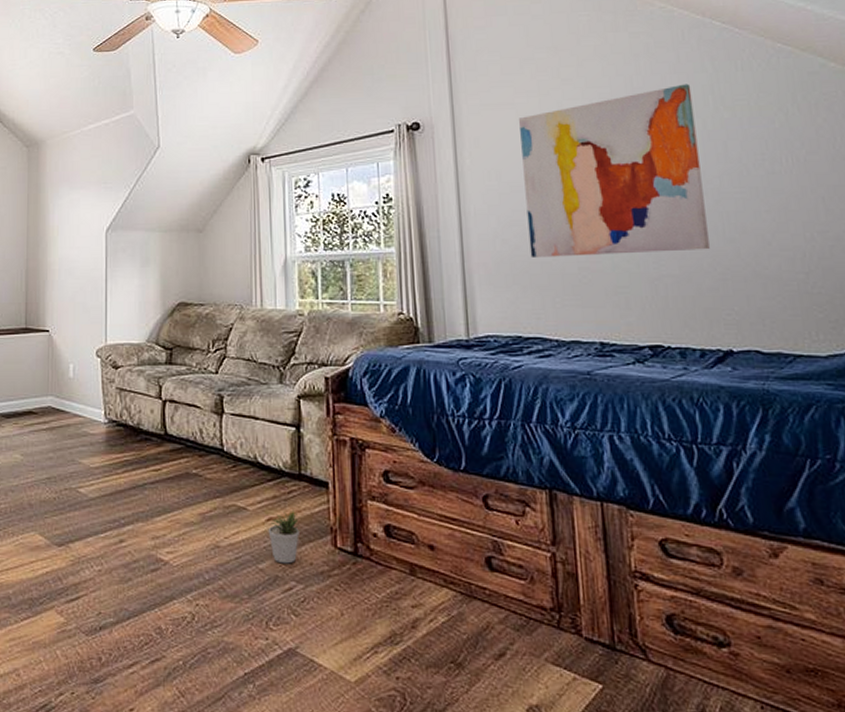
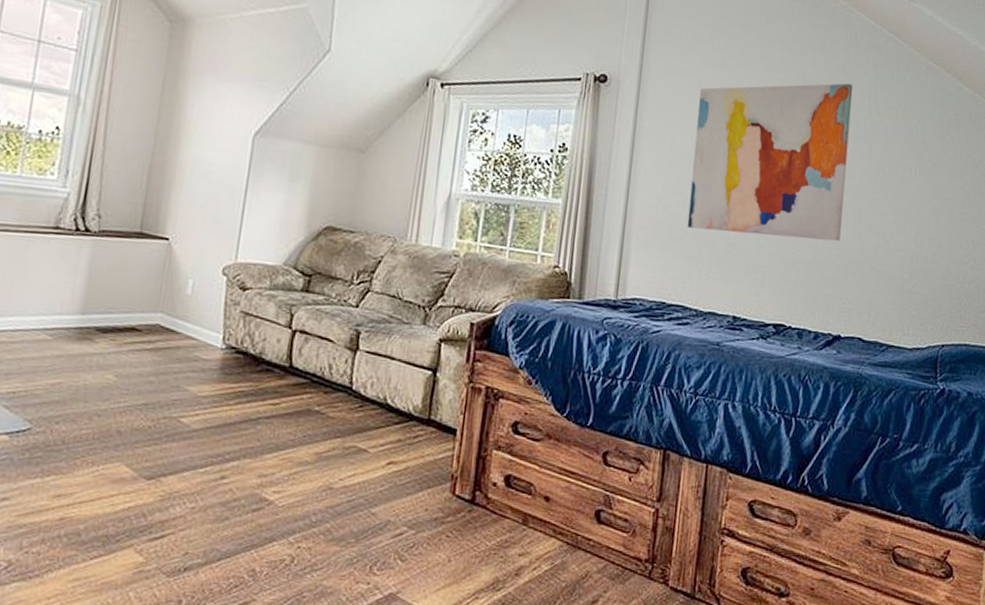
potted plant: present [268,509,302,564] -> none [386,454,422,509]

